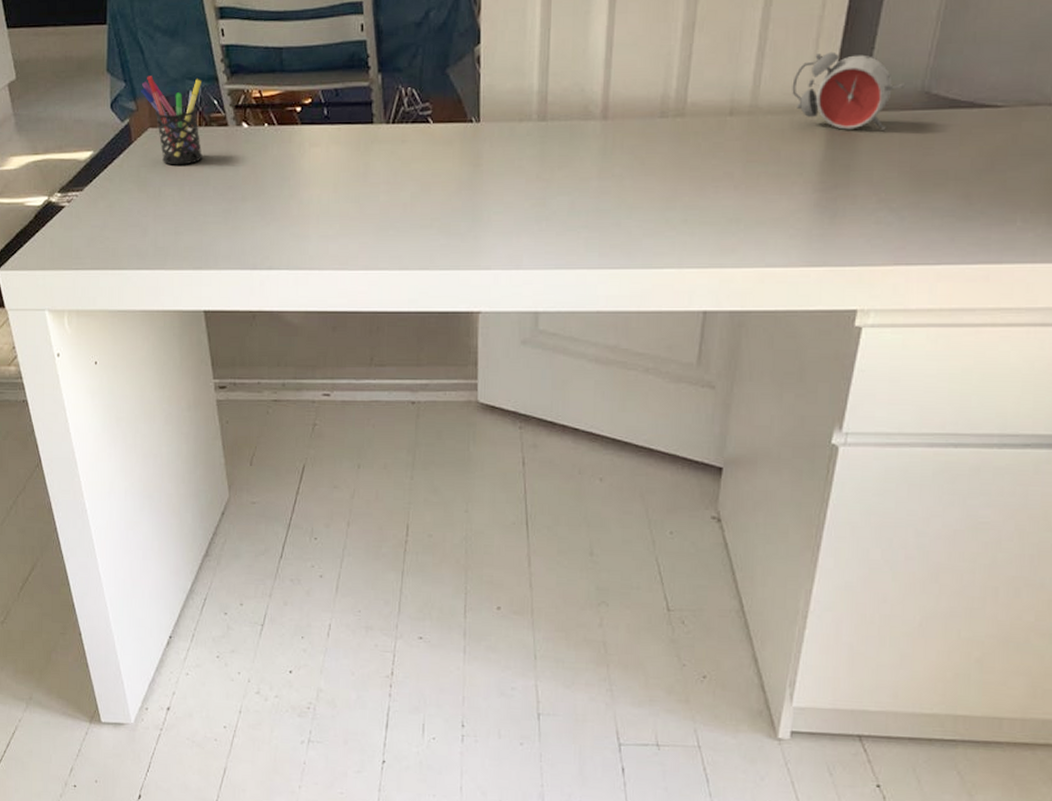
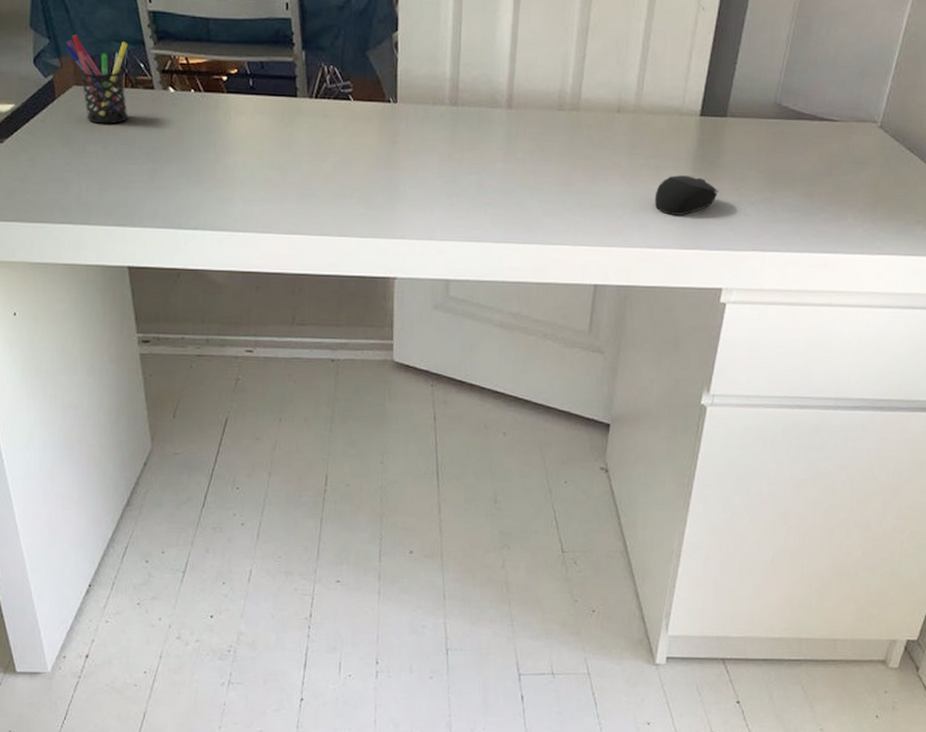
computer mouse: none [774,182,852,228] -> present [654,175,718,215]
alarm clock: present [792,51,906,130] -> none [669,63,762,134]

